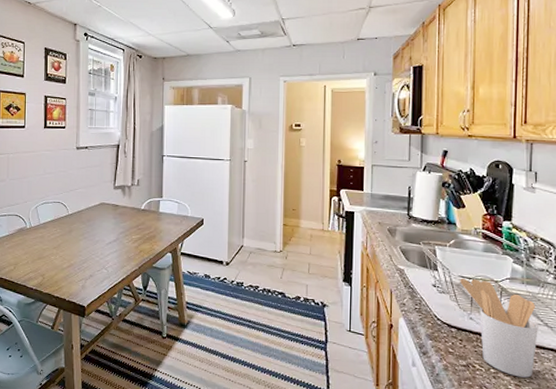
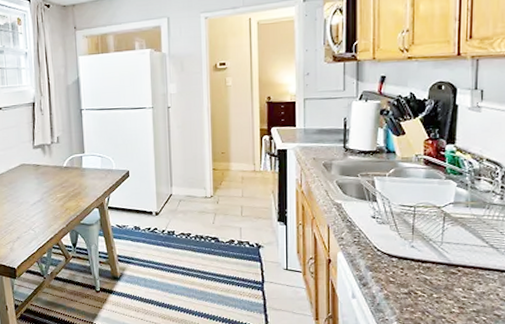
utensil holder: present [460,279,538,378] -> none [401,207,483,300]

